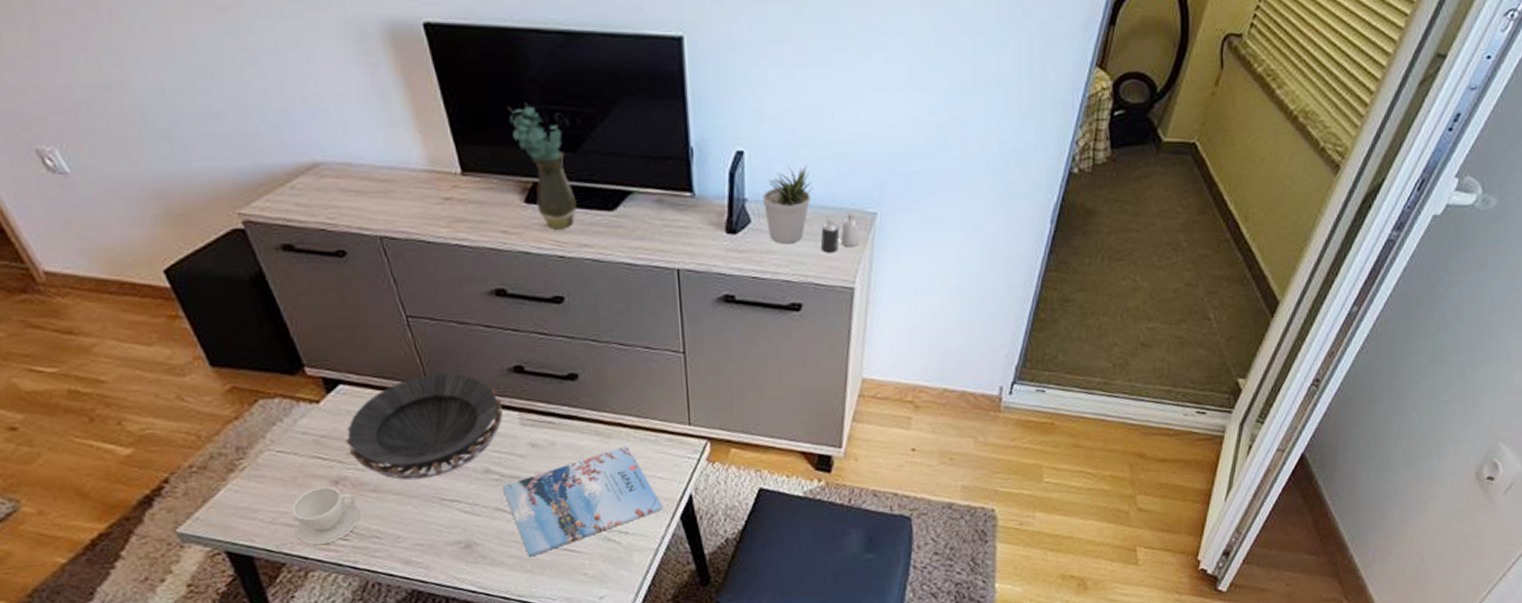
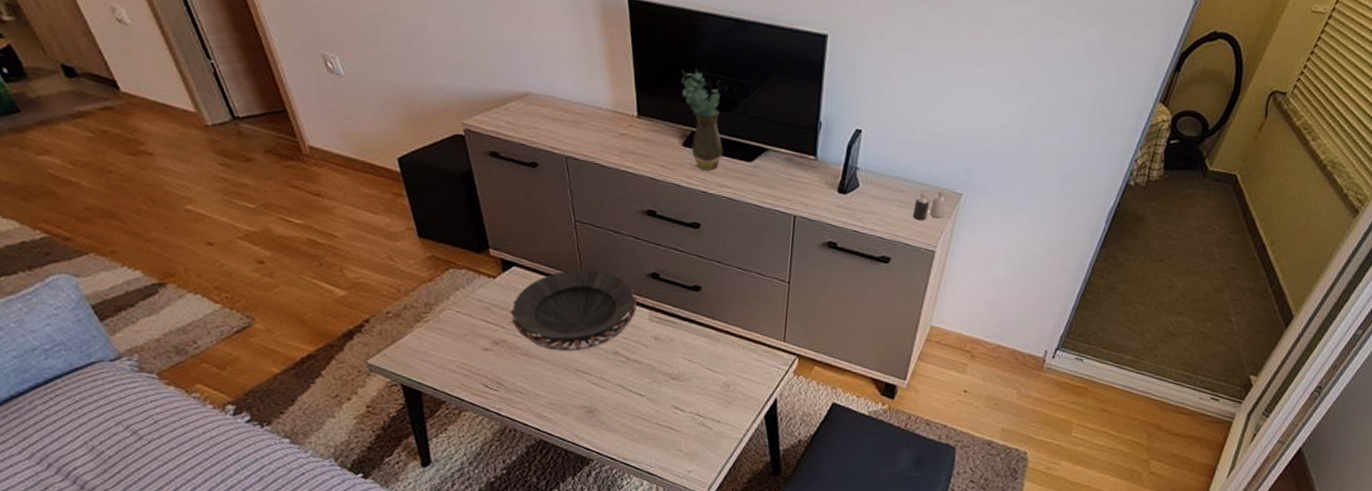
teacup: present [291,486,360,546] -> none [458,344,511,392]
magazine: present [503,445,663,557] -> none [626,350,752,429]
potted plant: present [762,165,813,244] -> none [871,147,913,208]

